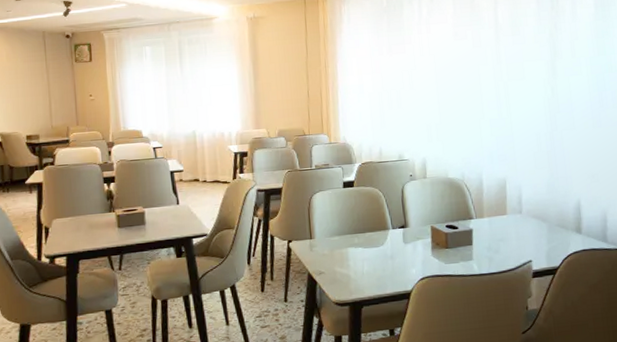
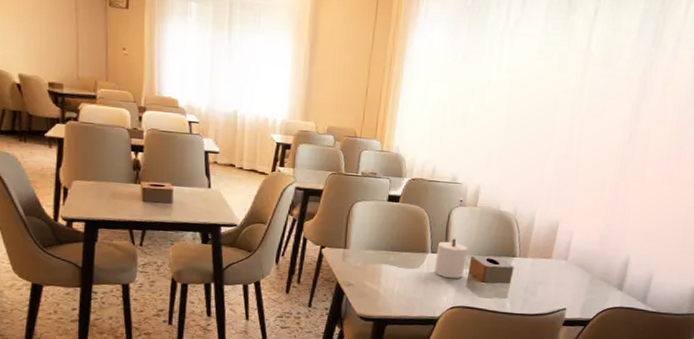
candle: none [397,211,427,251] -> present [433,238,468,279]

